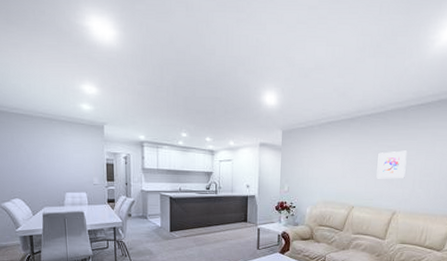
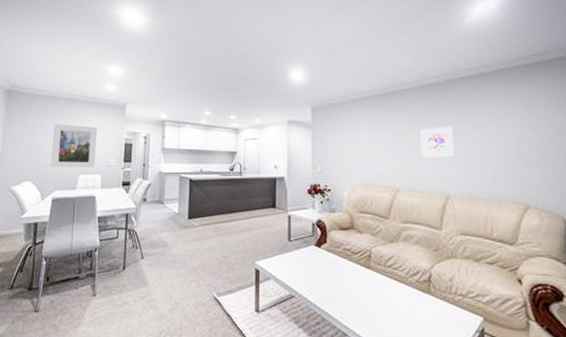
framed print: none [34,143,80,187] -> present [51,124,97,168]

